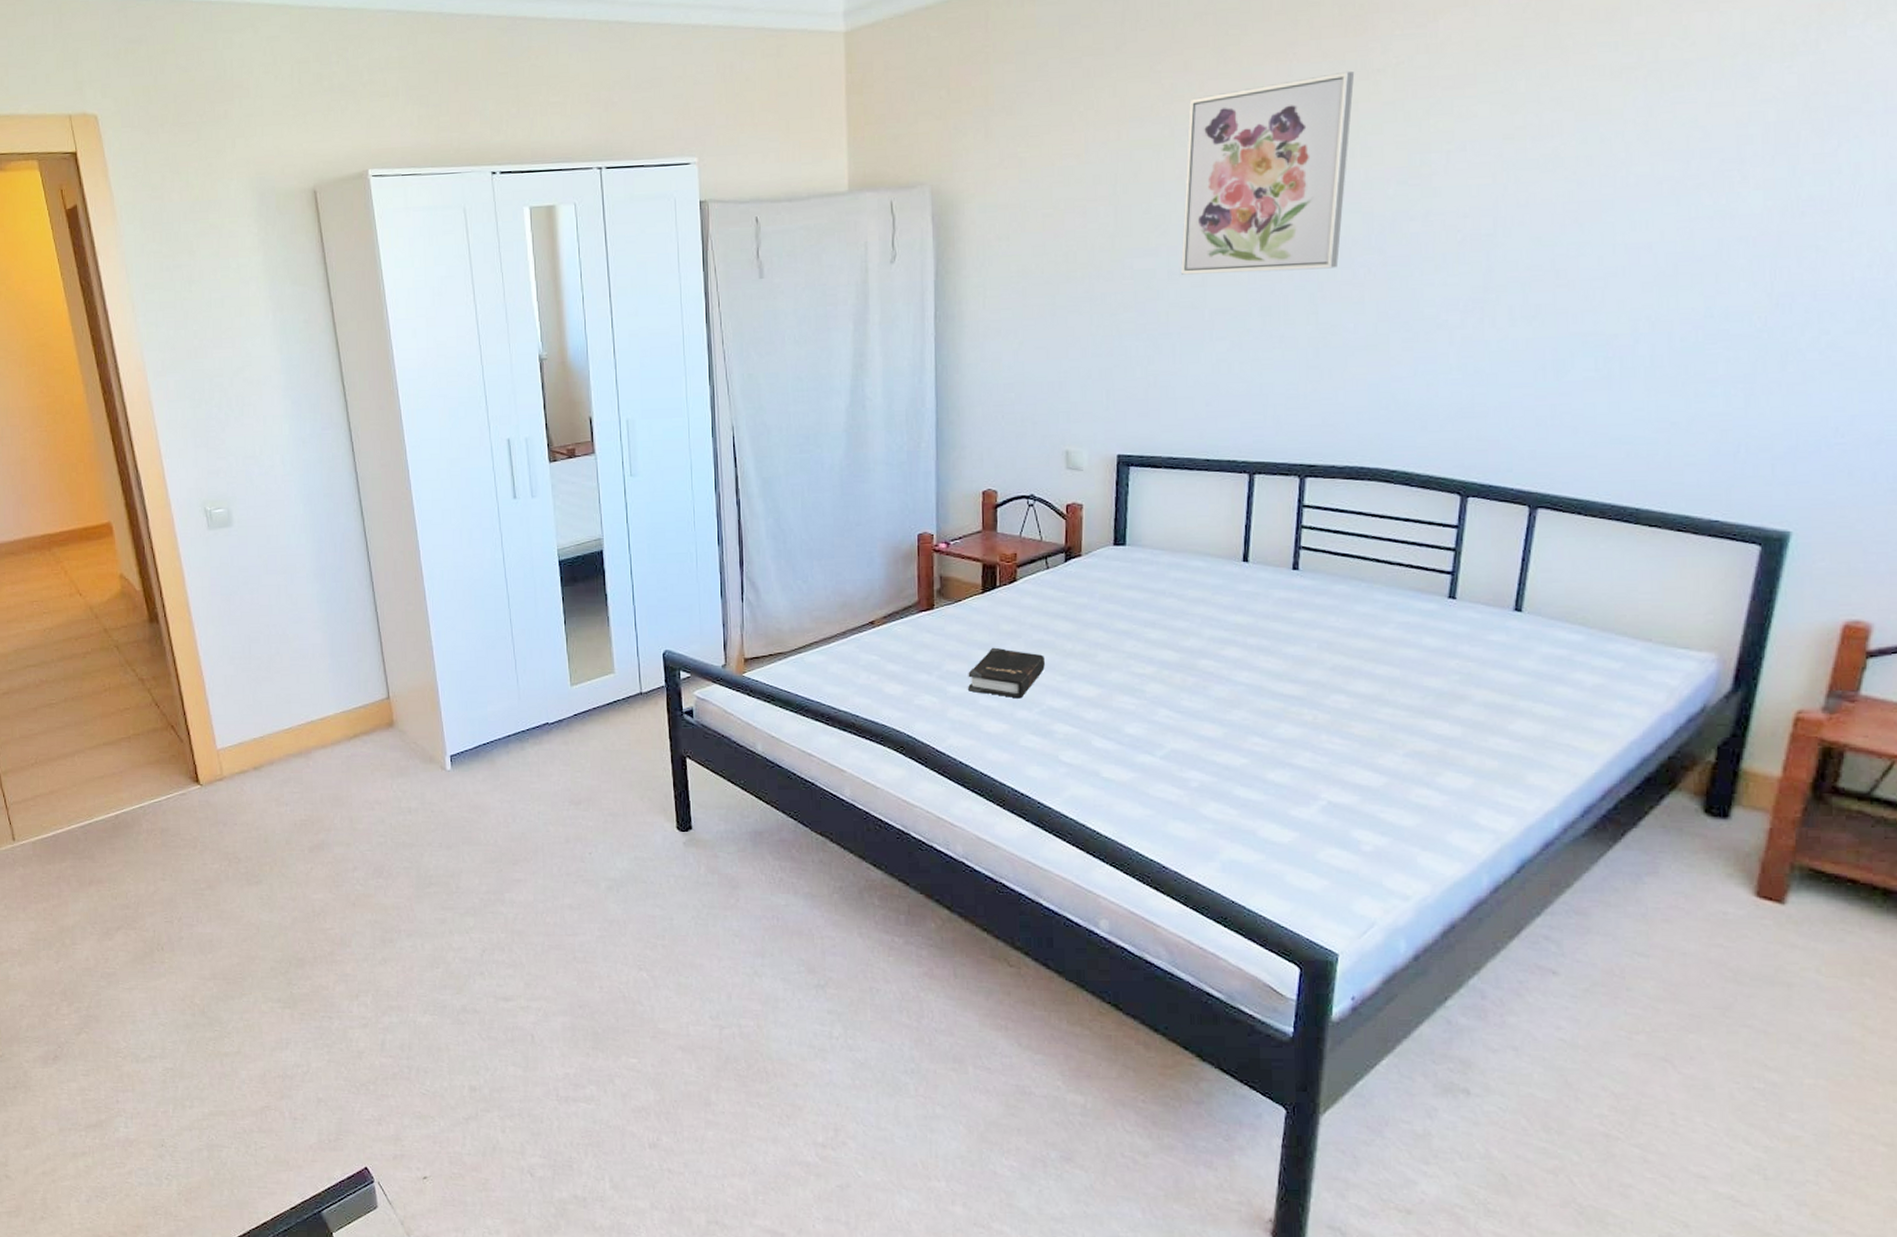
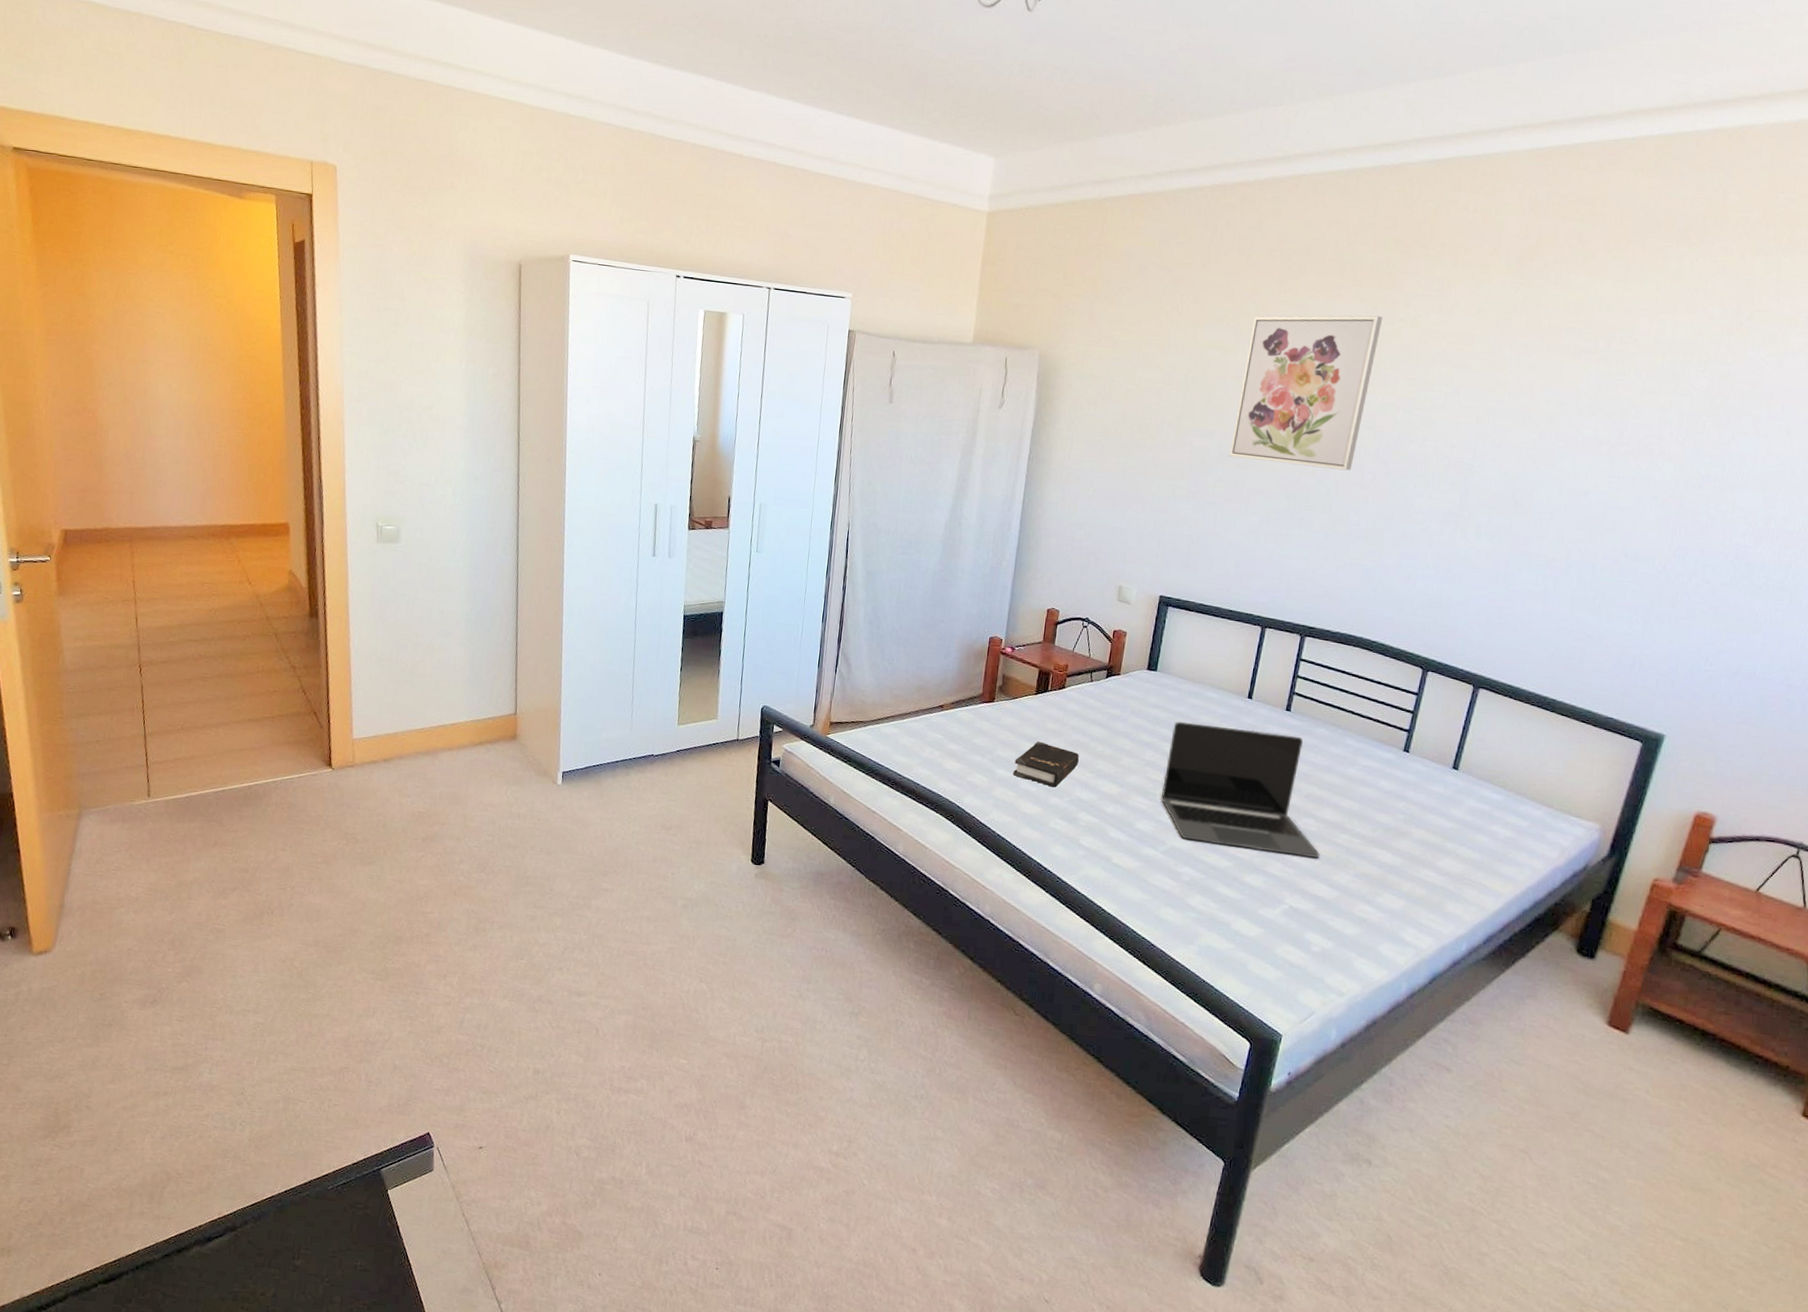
laptop: none [1151,598,1358,742] -> present [1162,721,1320,858]

